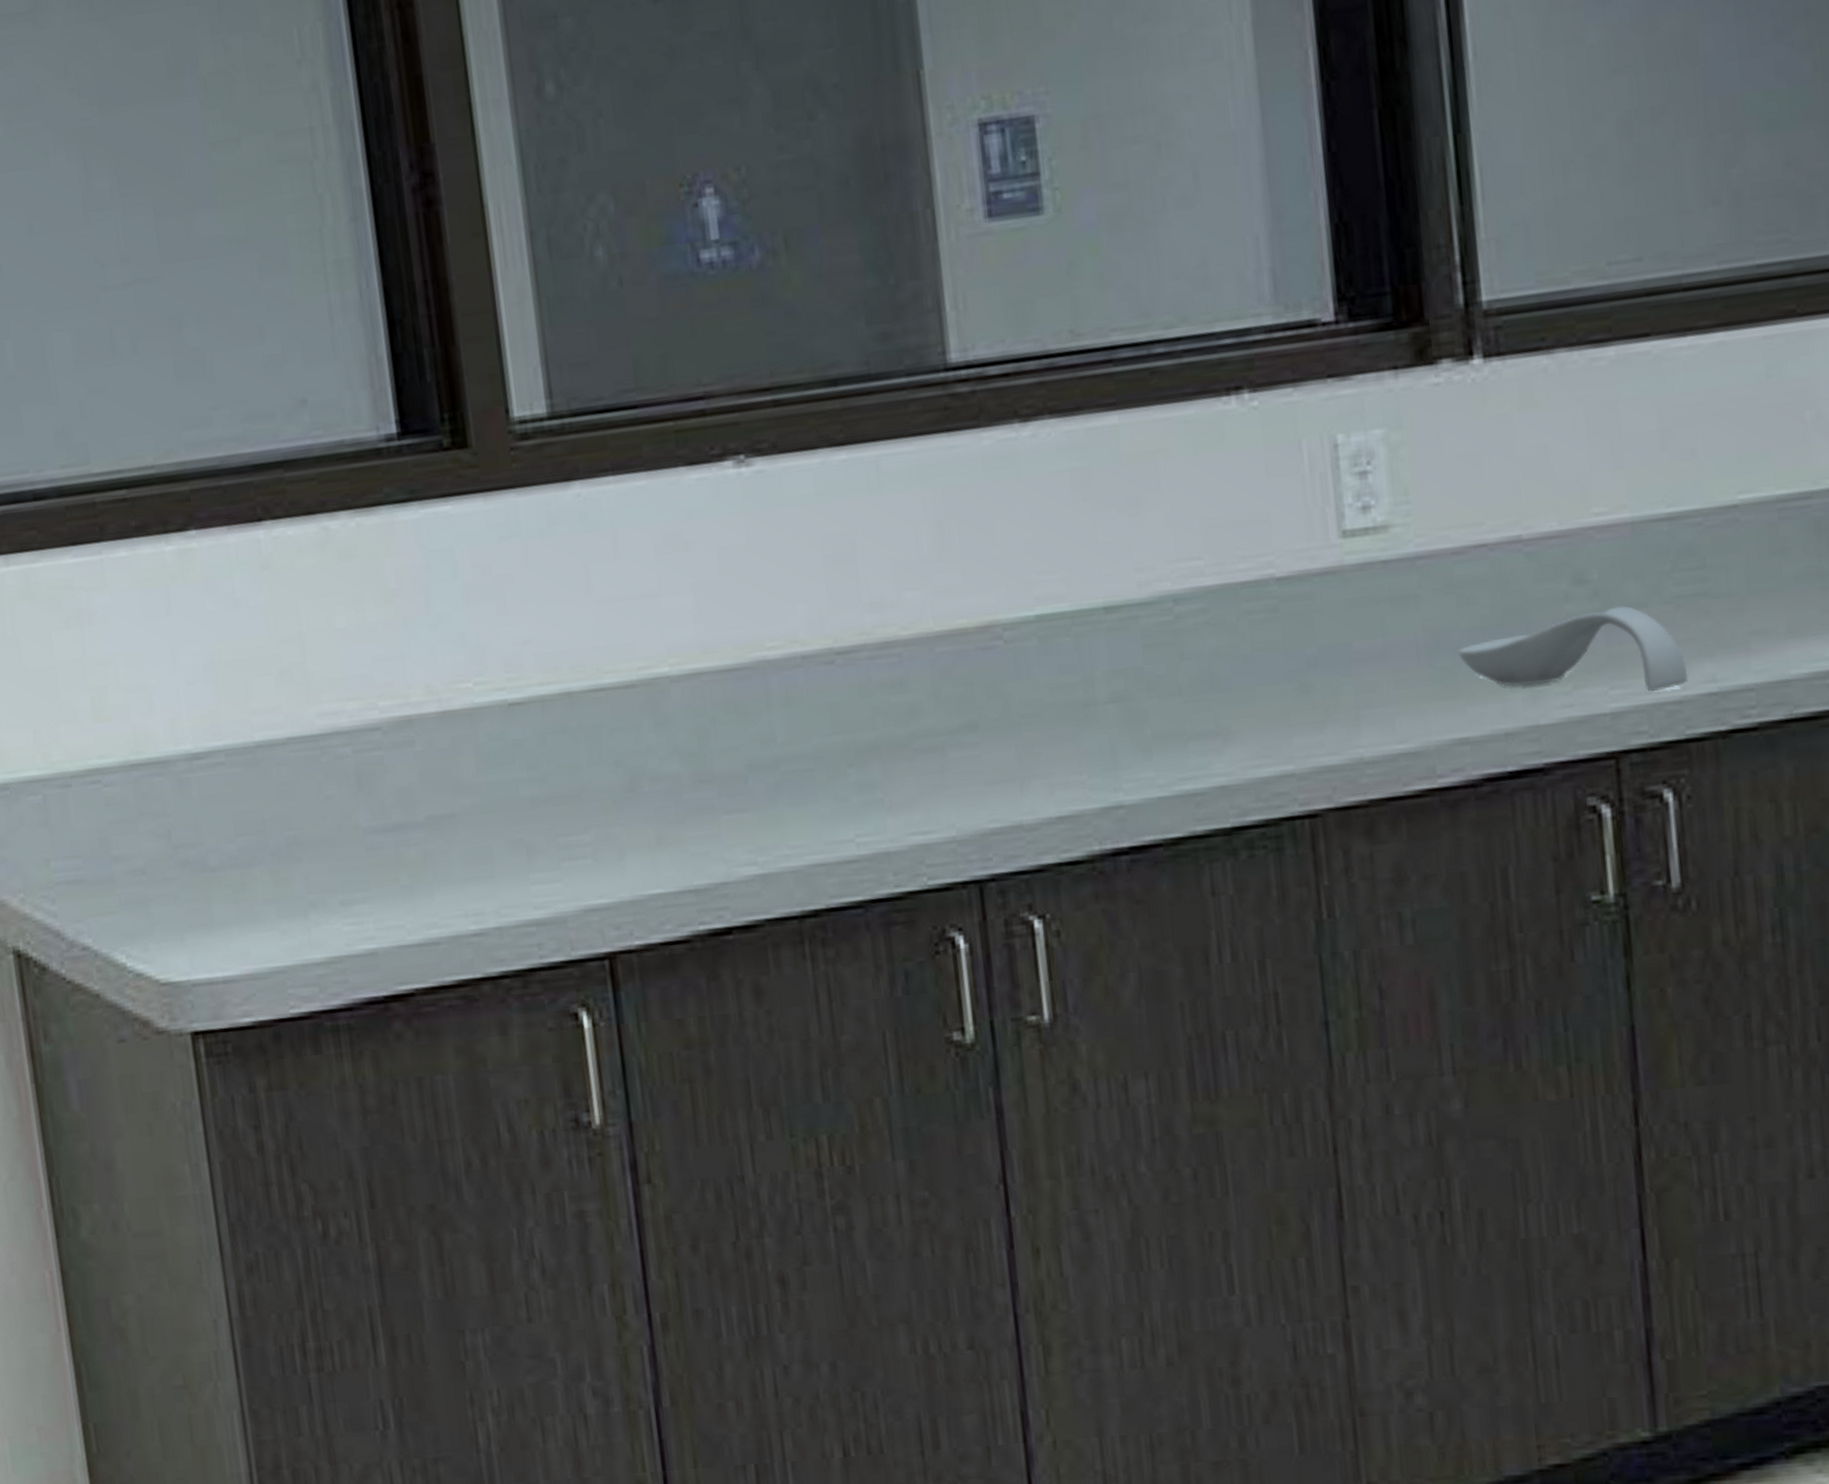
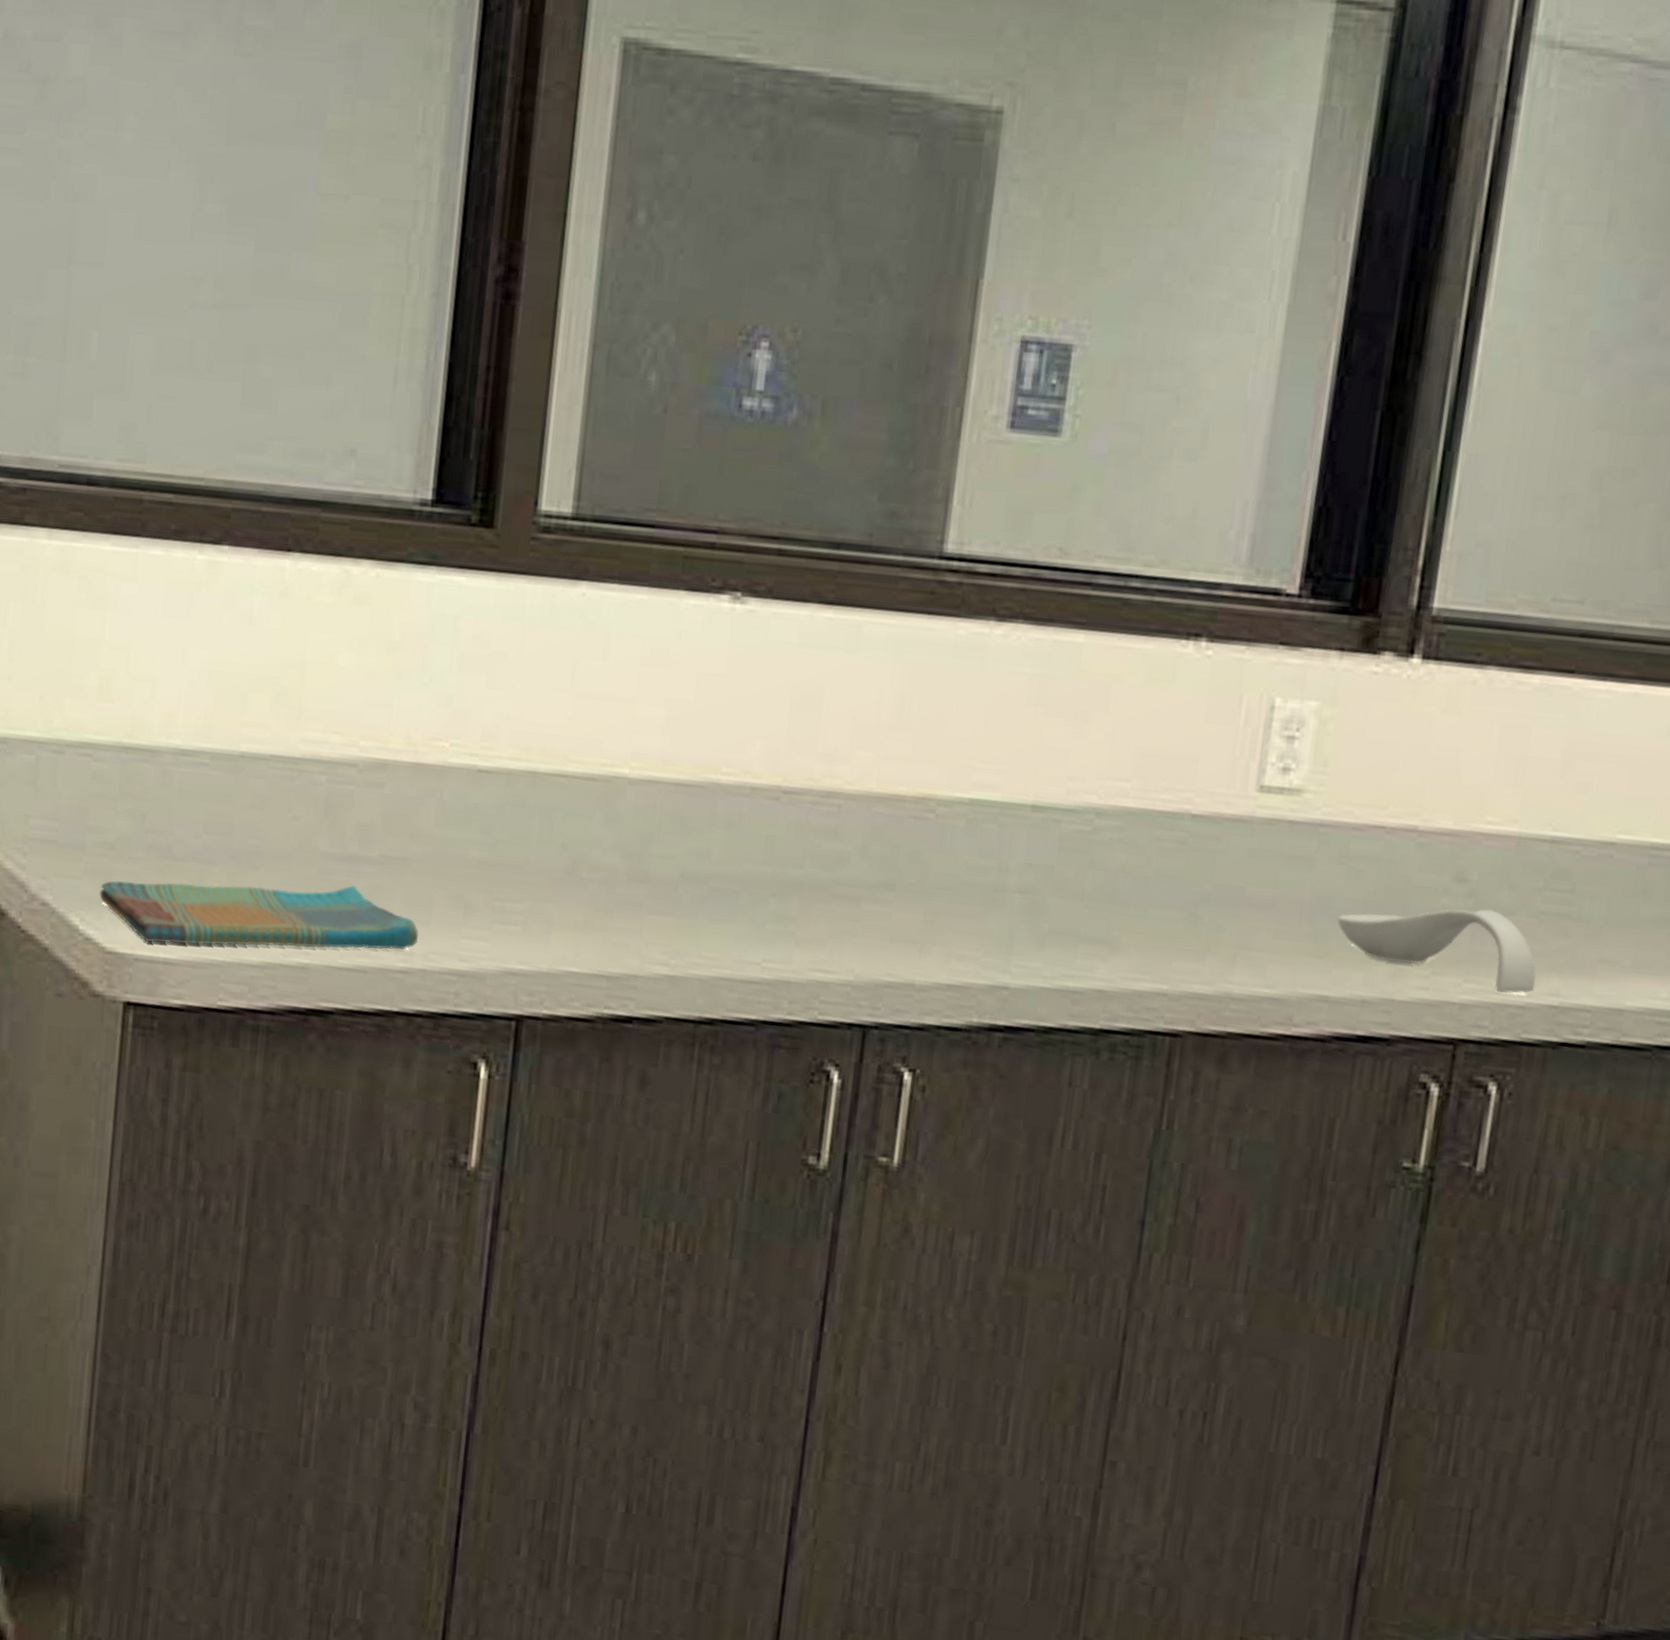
dish towel: none [140,855,486,965] -> present [99,880,418,950]

